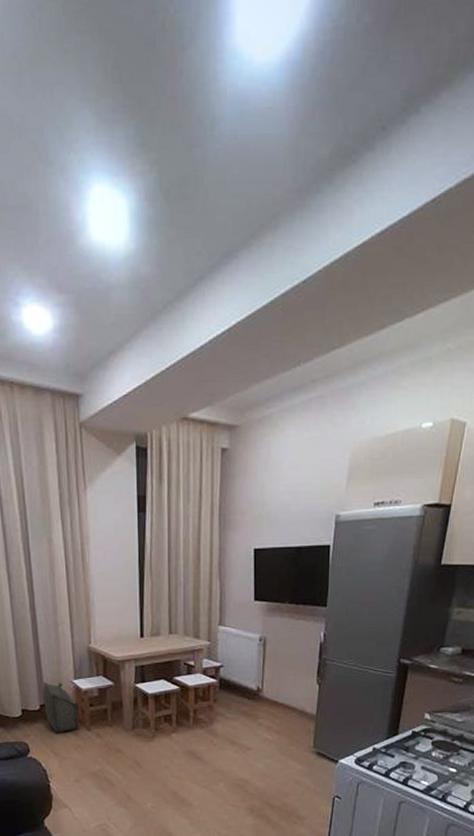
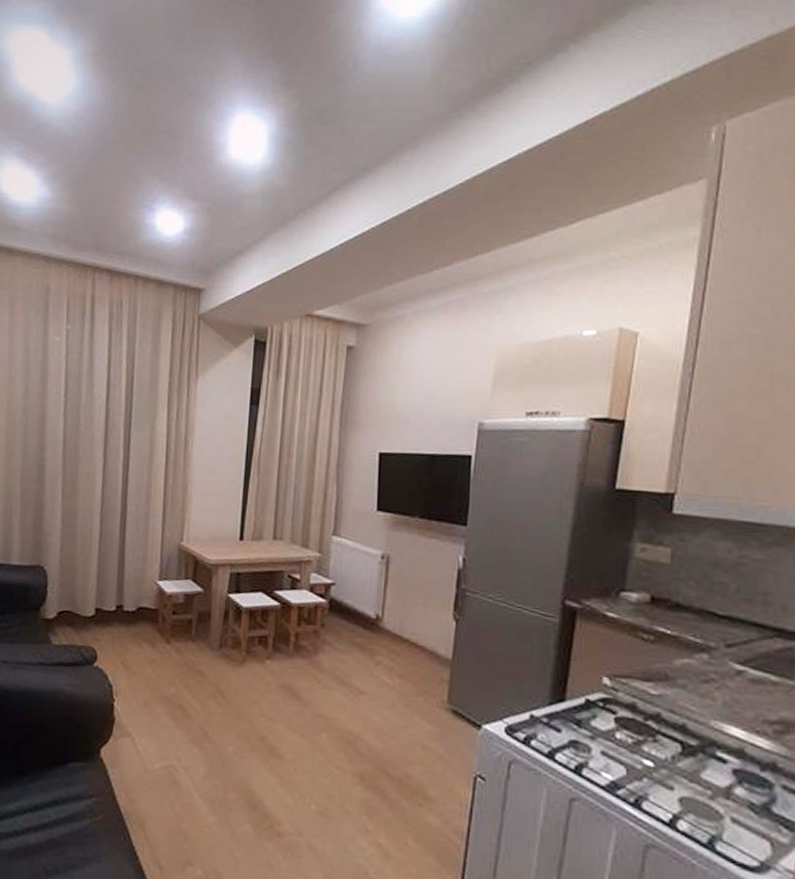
backpack: present [43,682,79,734] -> none [120,580,158,642]

